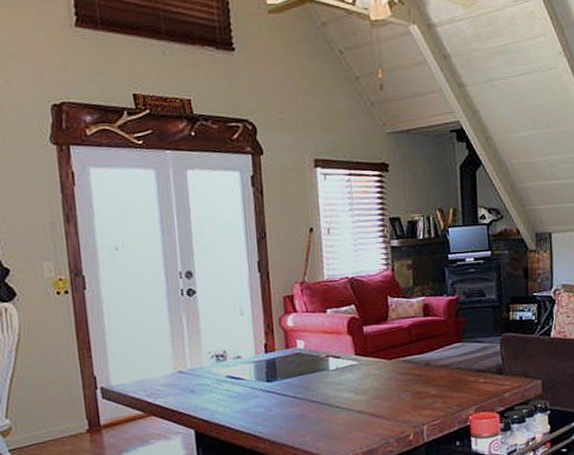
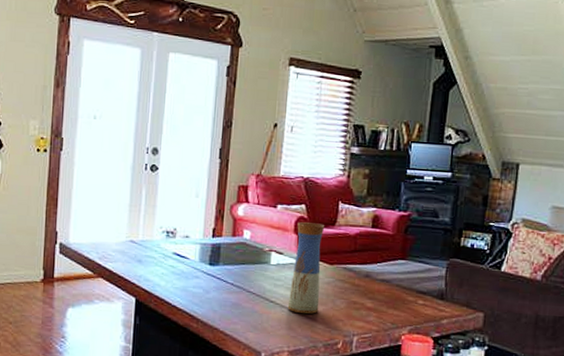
vase: none [350,321,385,414] -> present [287,222,325,314]

